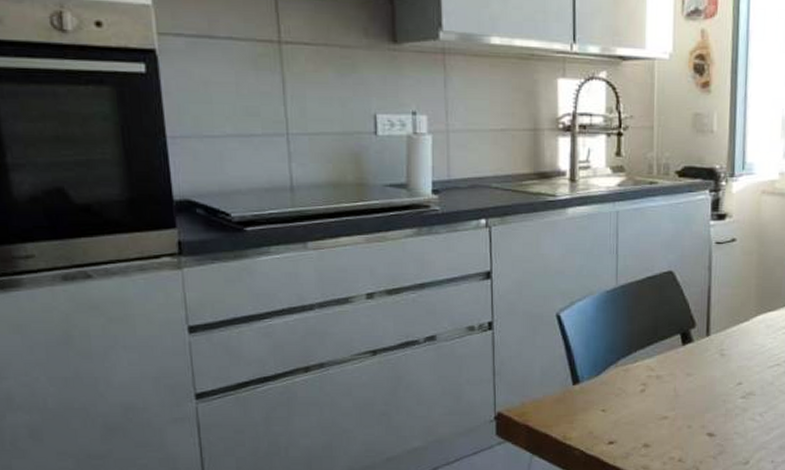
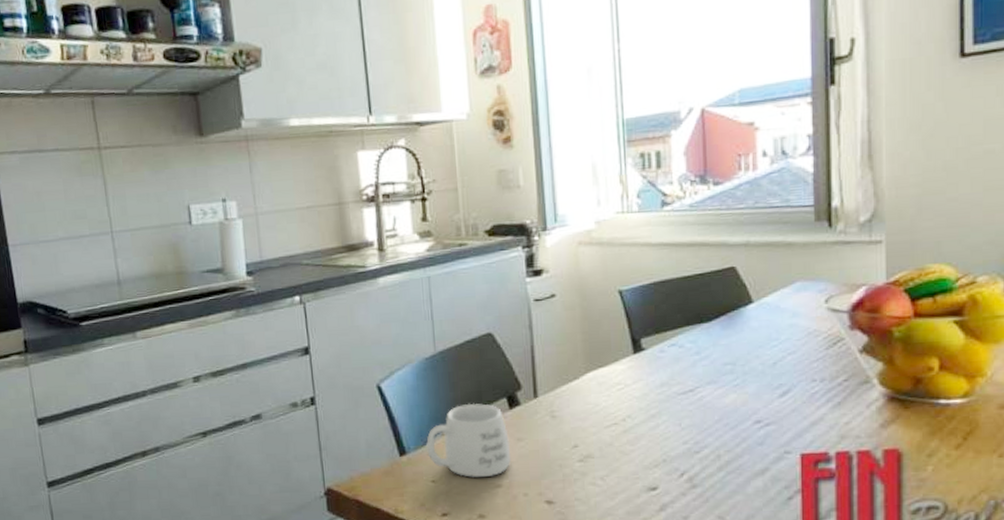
mug: none [600,337,680,408] -> present [426,403,511,477]

